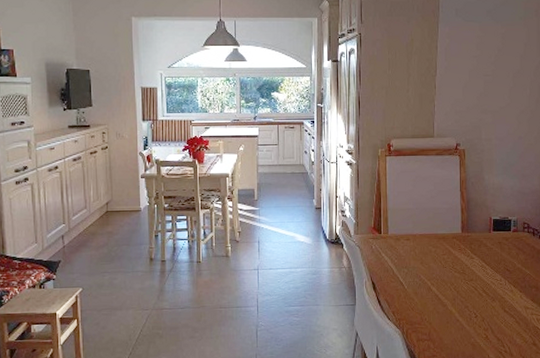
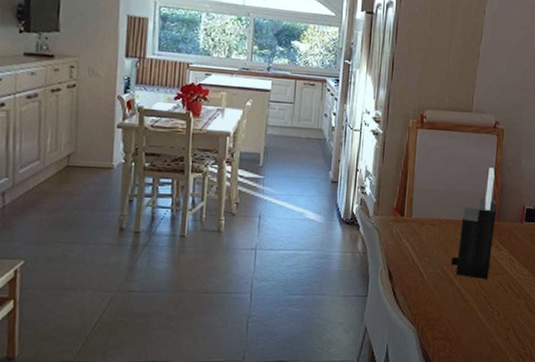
knife block: none [427,185,465,286] -> present [450,168,497,280]

